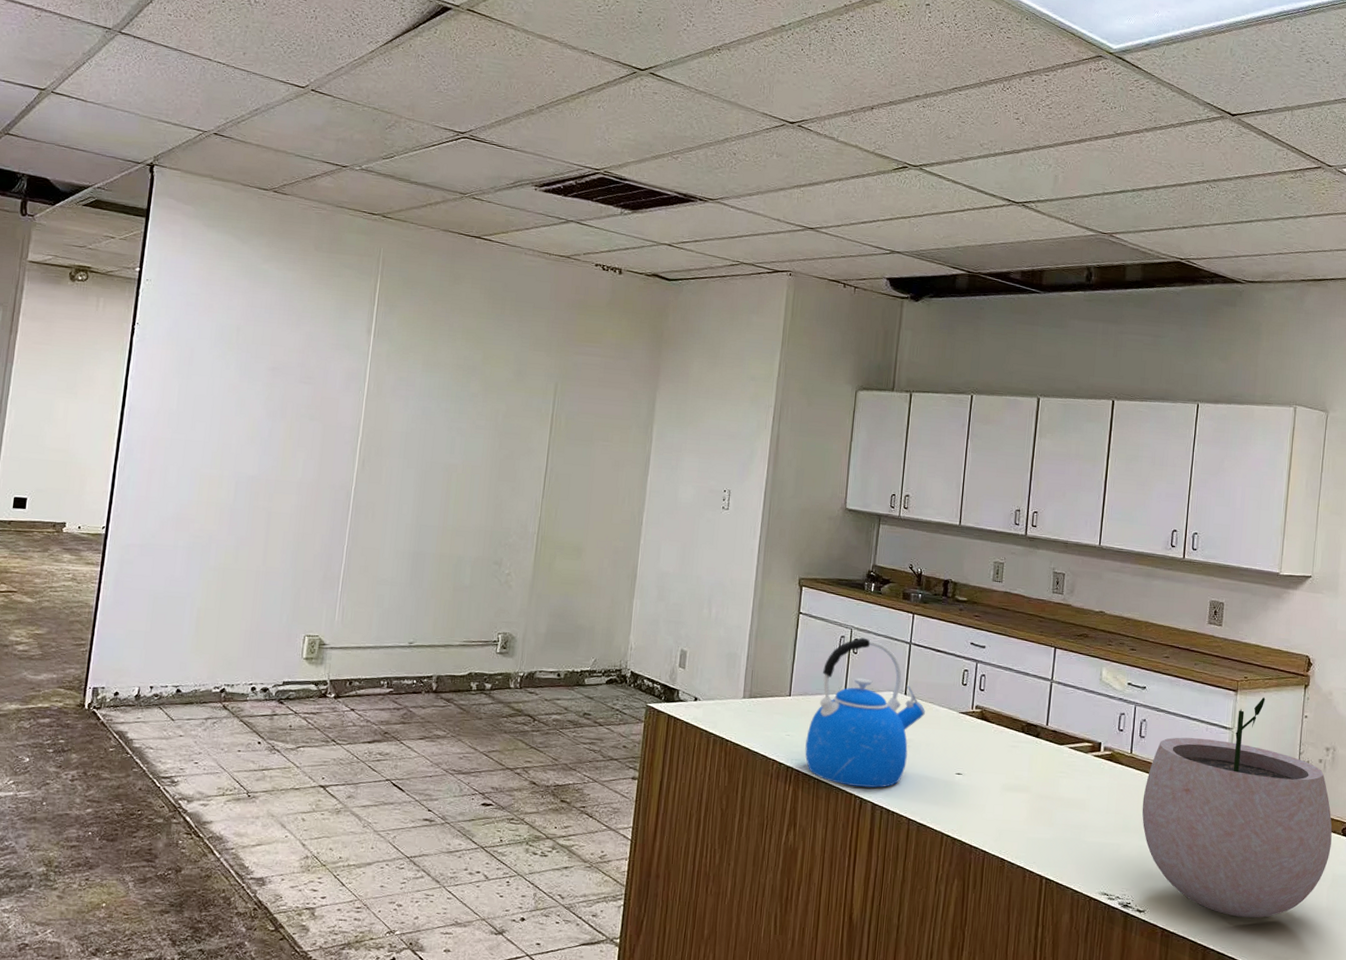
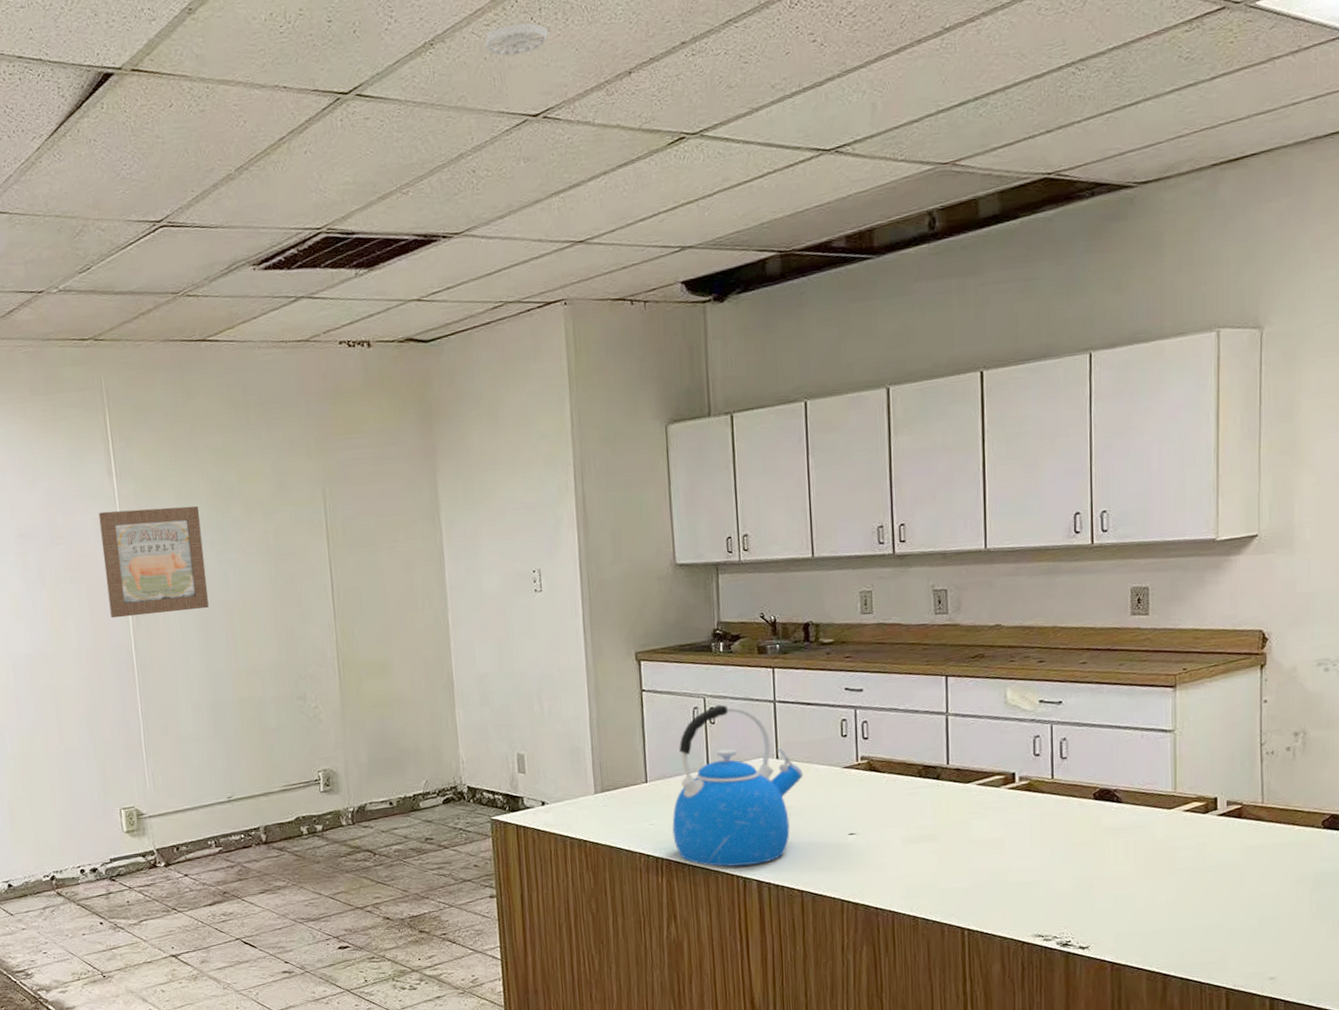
wall art: none [339,363,443,467] -> present [98,505,209,619]
smoke detector: none [762,50,814,75] -> present [485,23,548,56]
plant pot: present [1142,690,1332,918] -> none [1072,686,1310,938]

